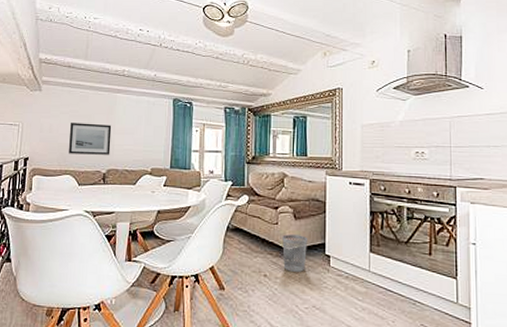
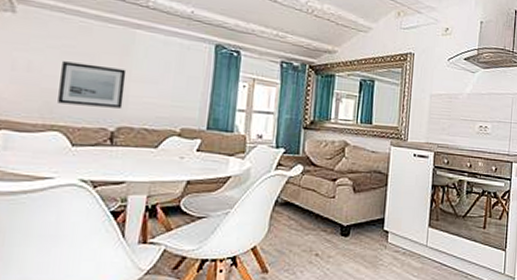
wastebasket: present [282,234,308,272] -> none [338,209,367,249]

